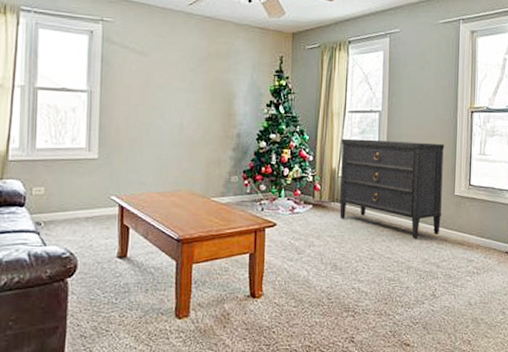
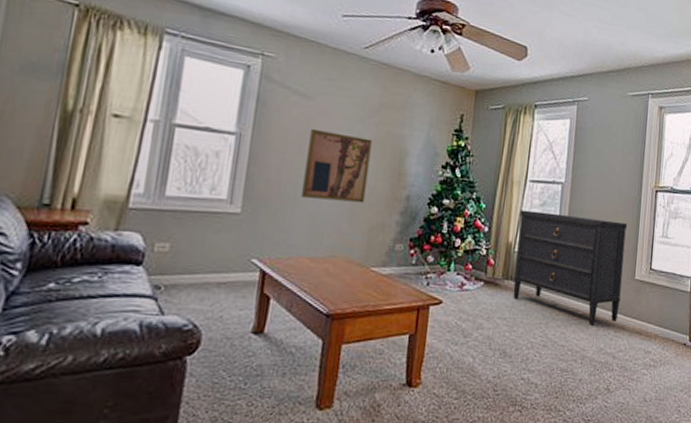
wall art: none [147,82,203,143] -> present [302,129,372,203]

